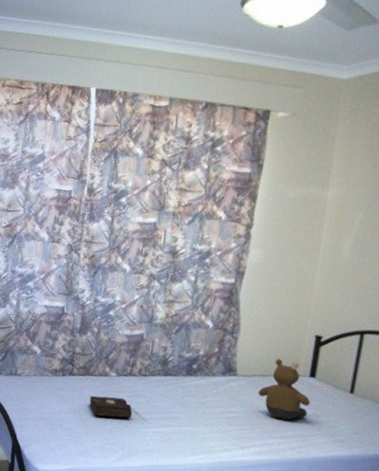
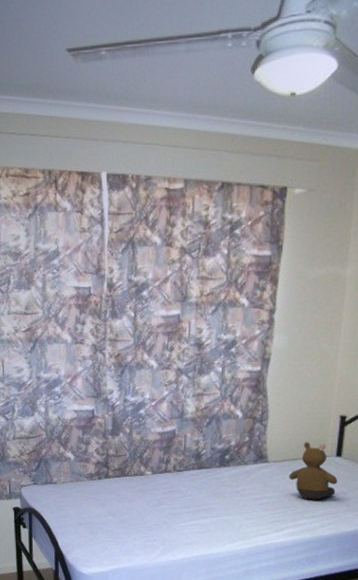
book: present [89,395,132,419] -> none [127,495,170,515]

